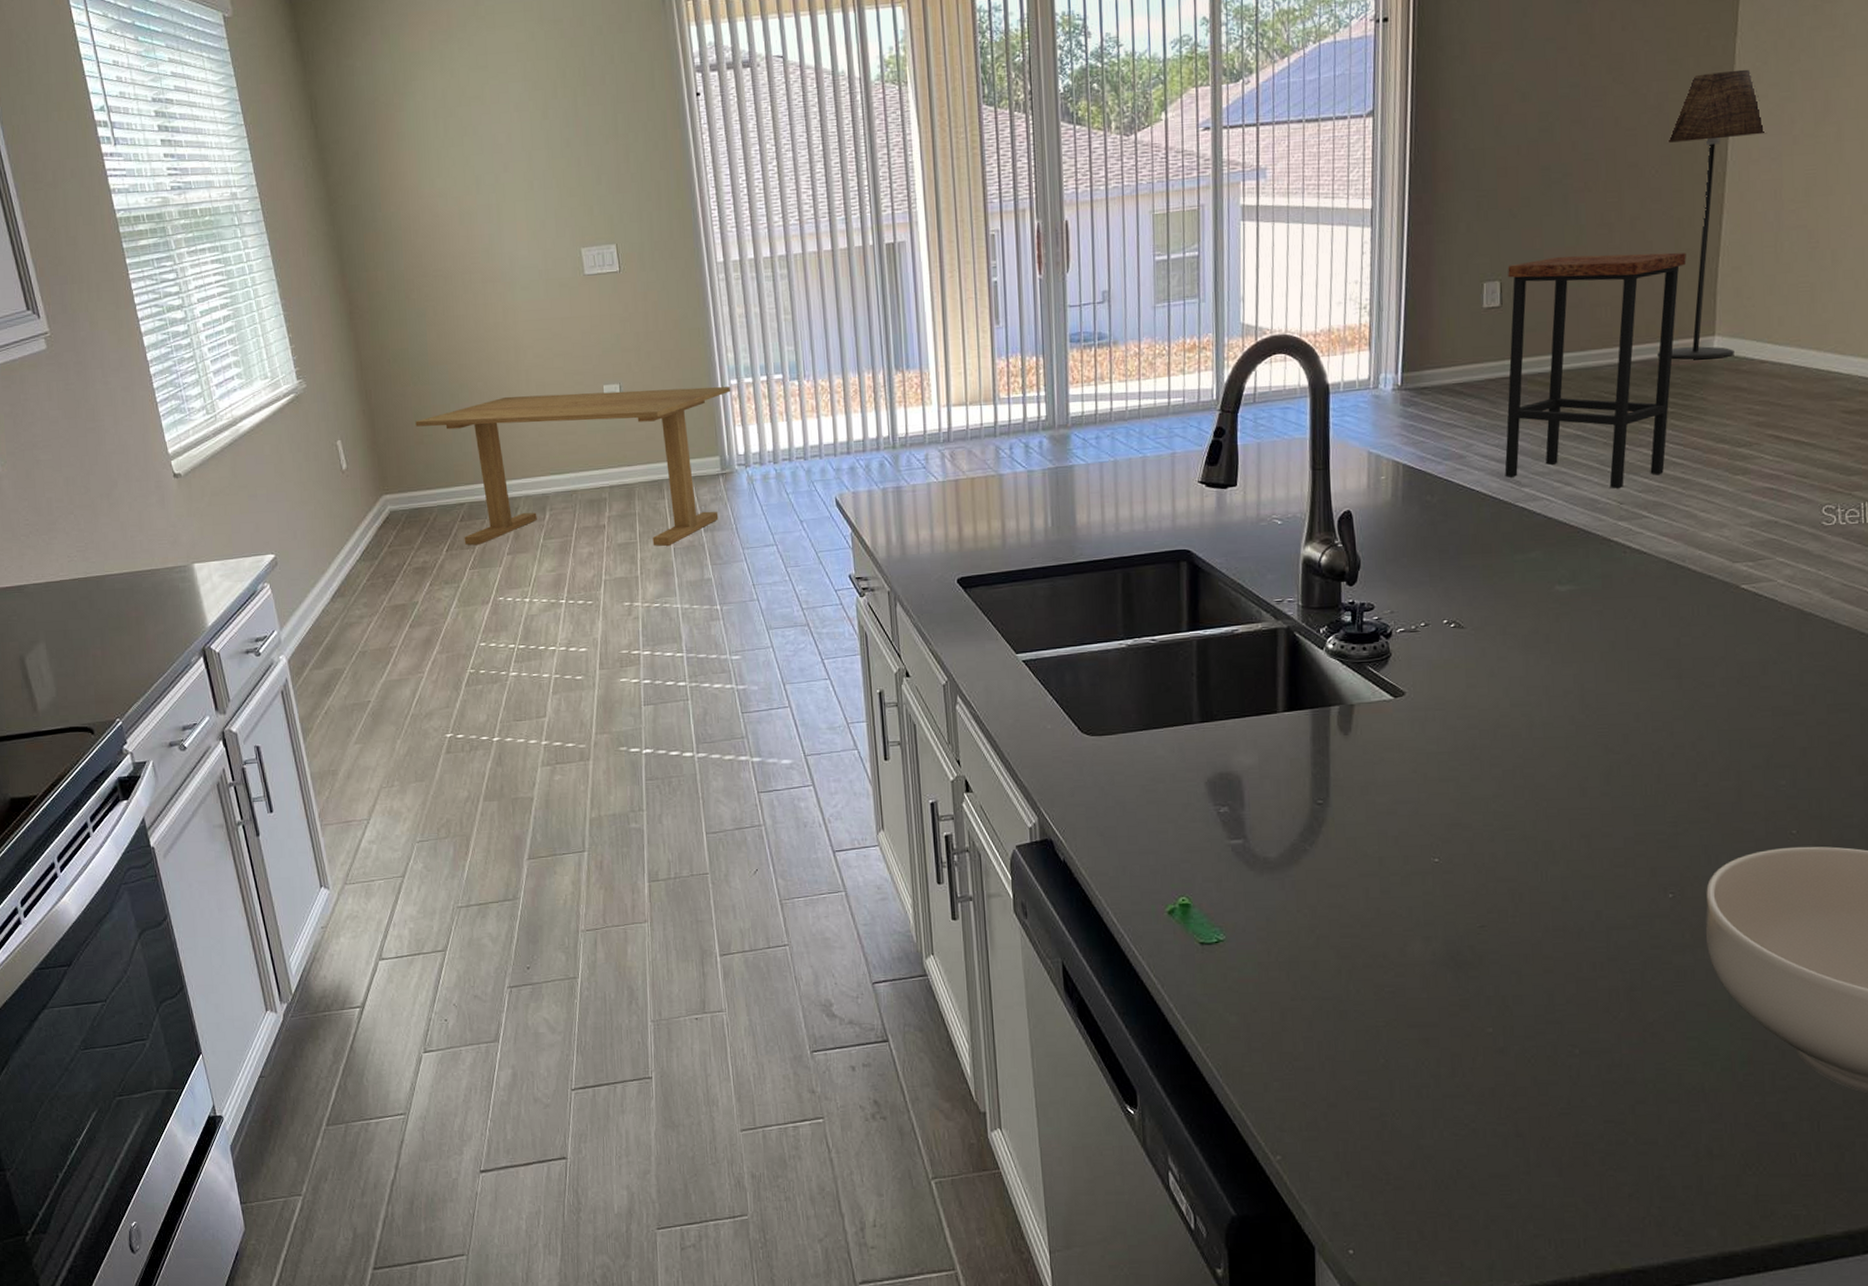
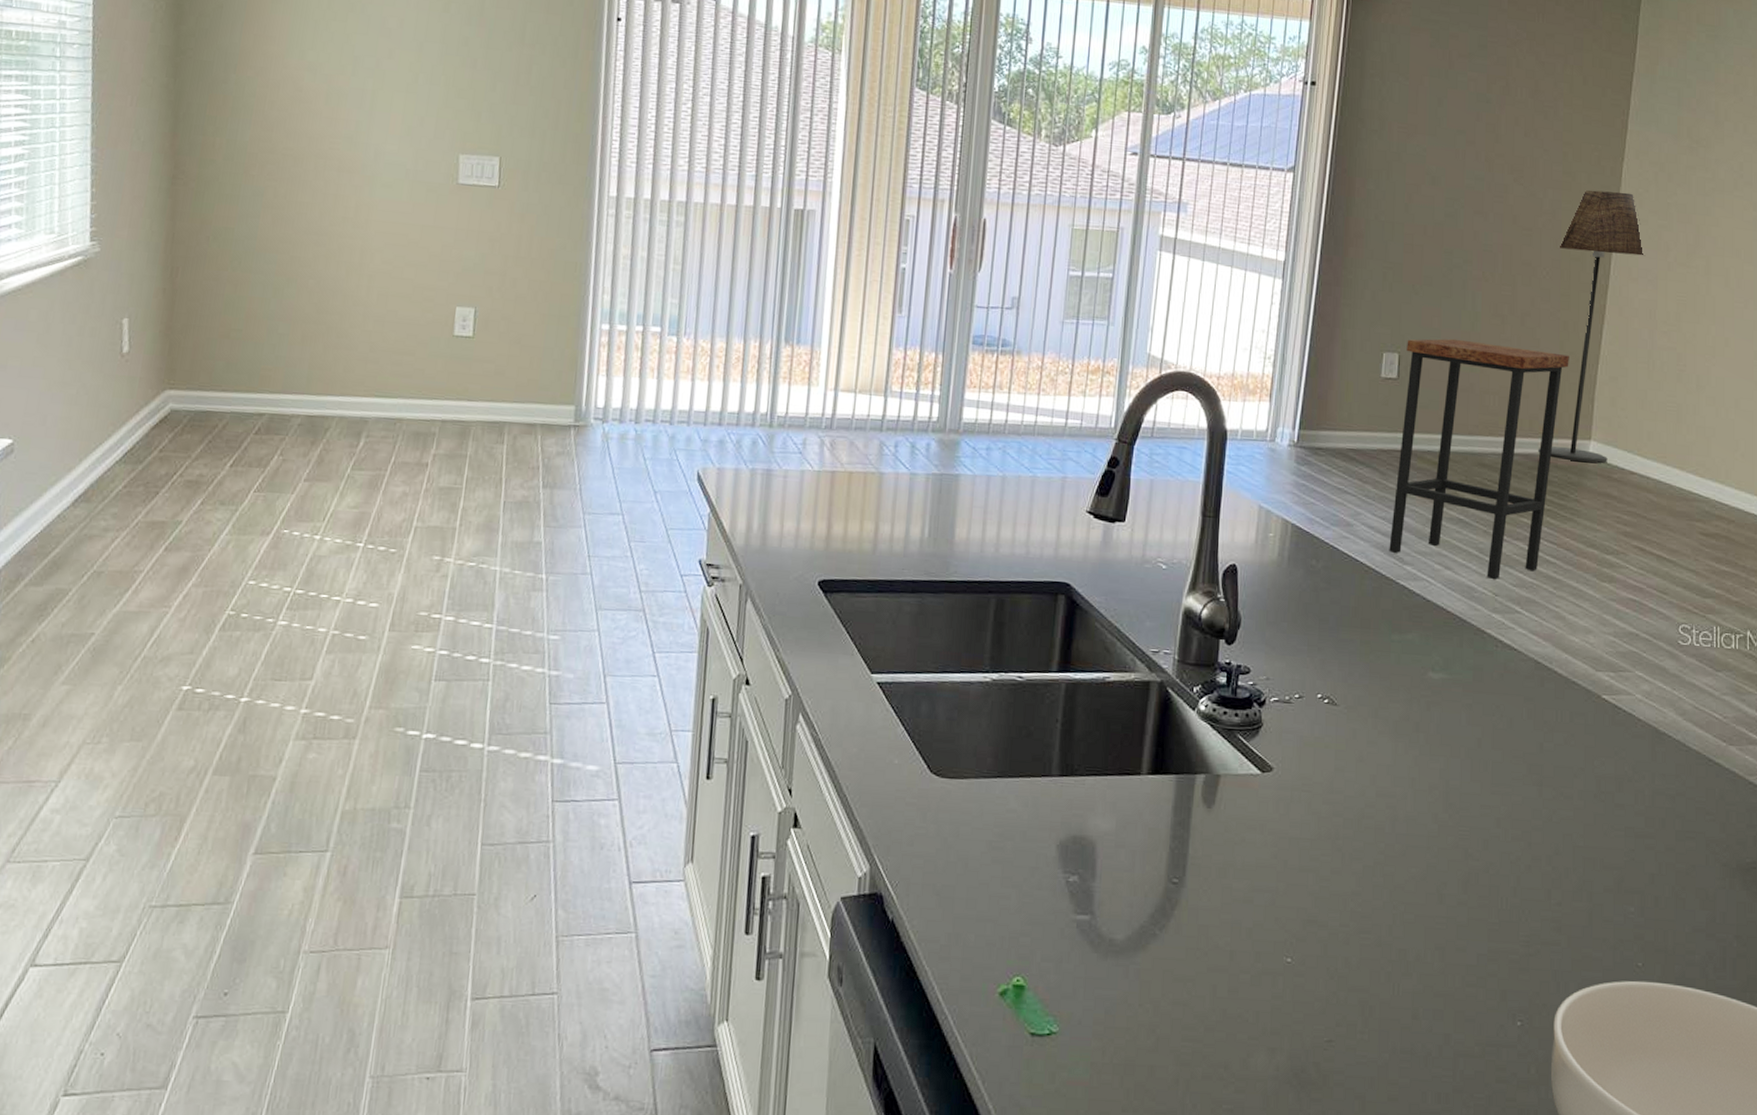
dining table: present [415,386,731,546] -> none [224,300,601,498]

